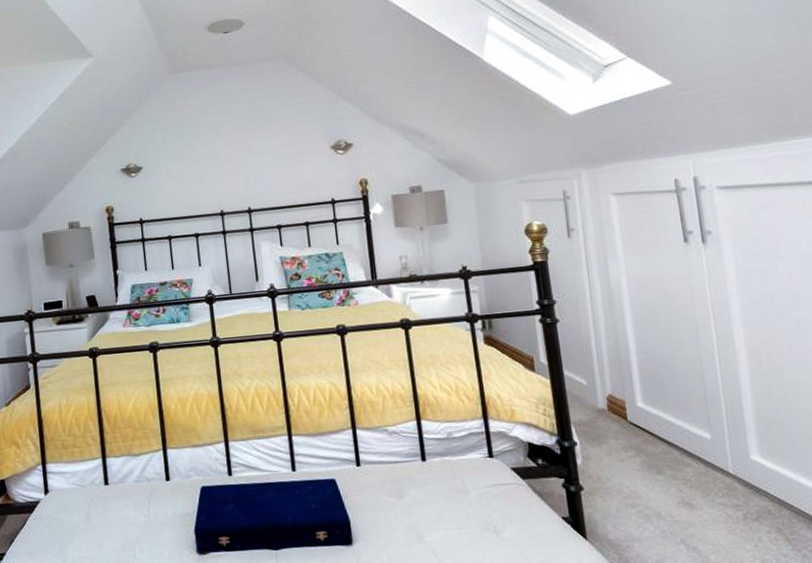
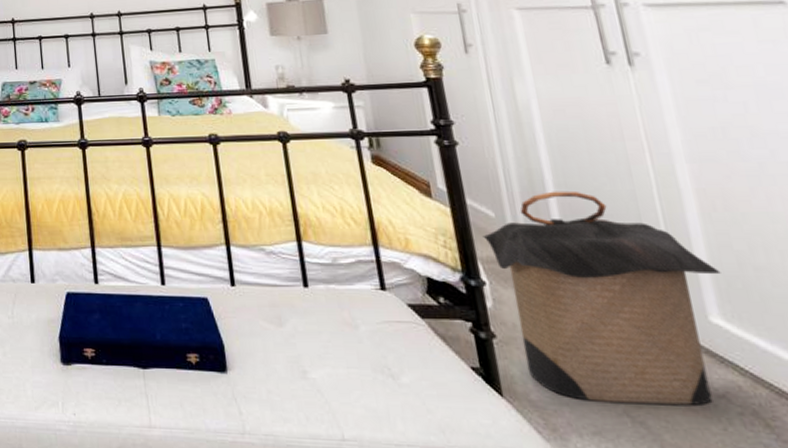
laundry hamper: none [576,357,762,535] -> present [483,190,721,406]

